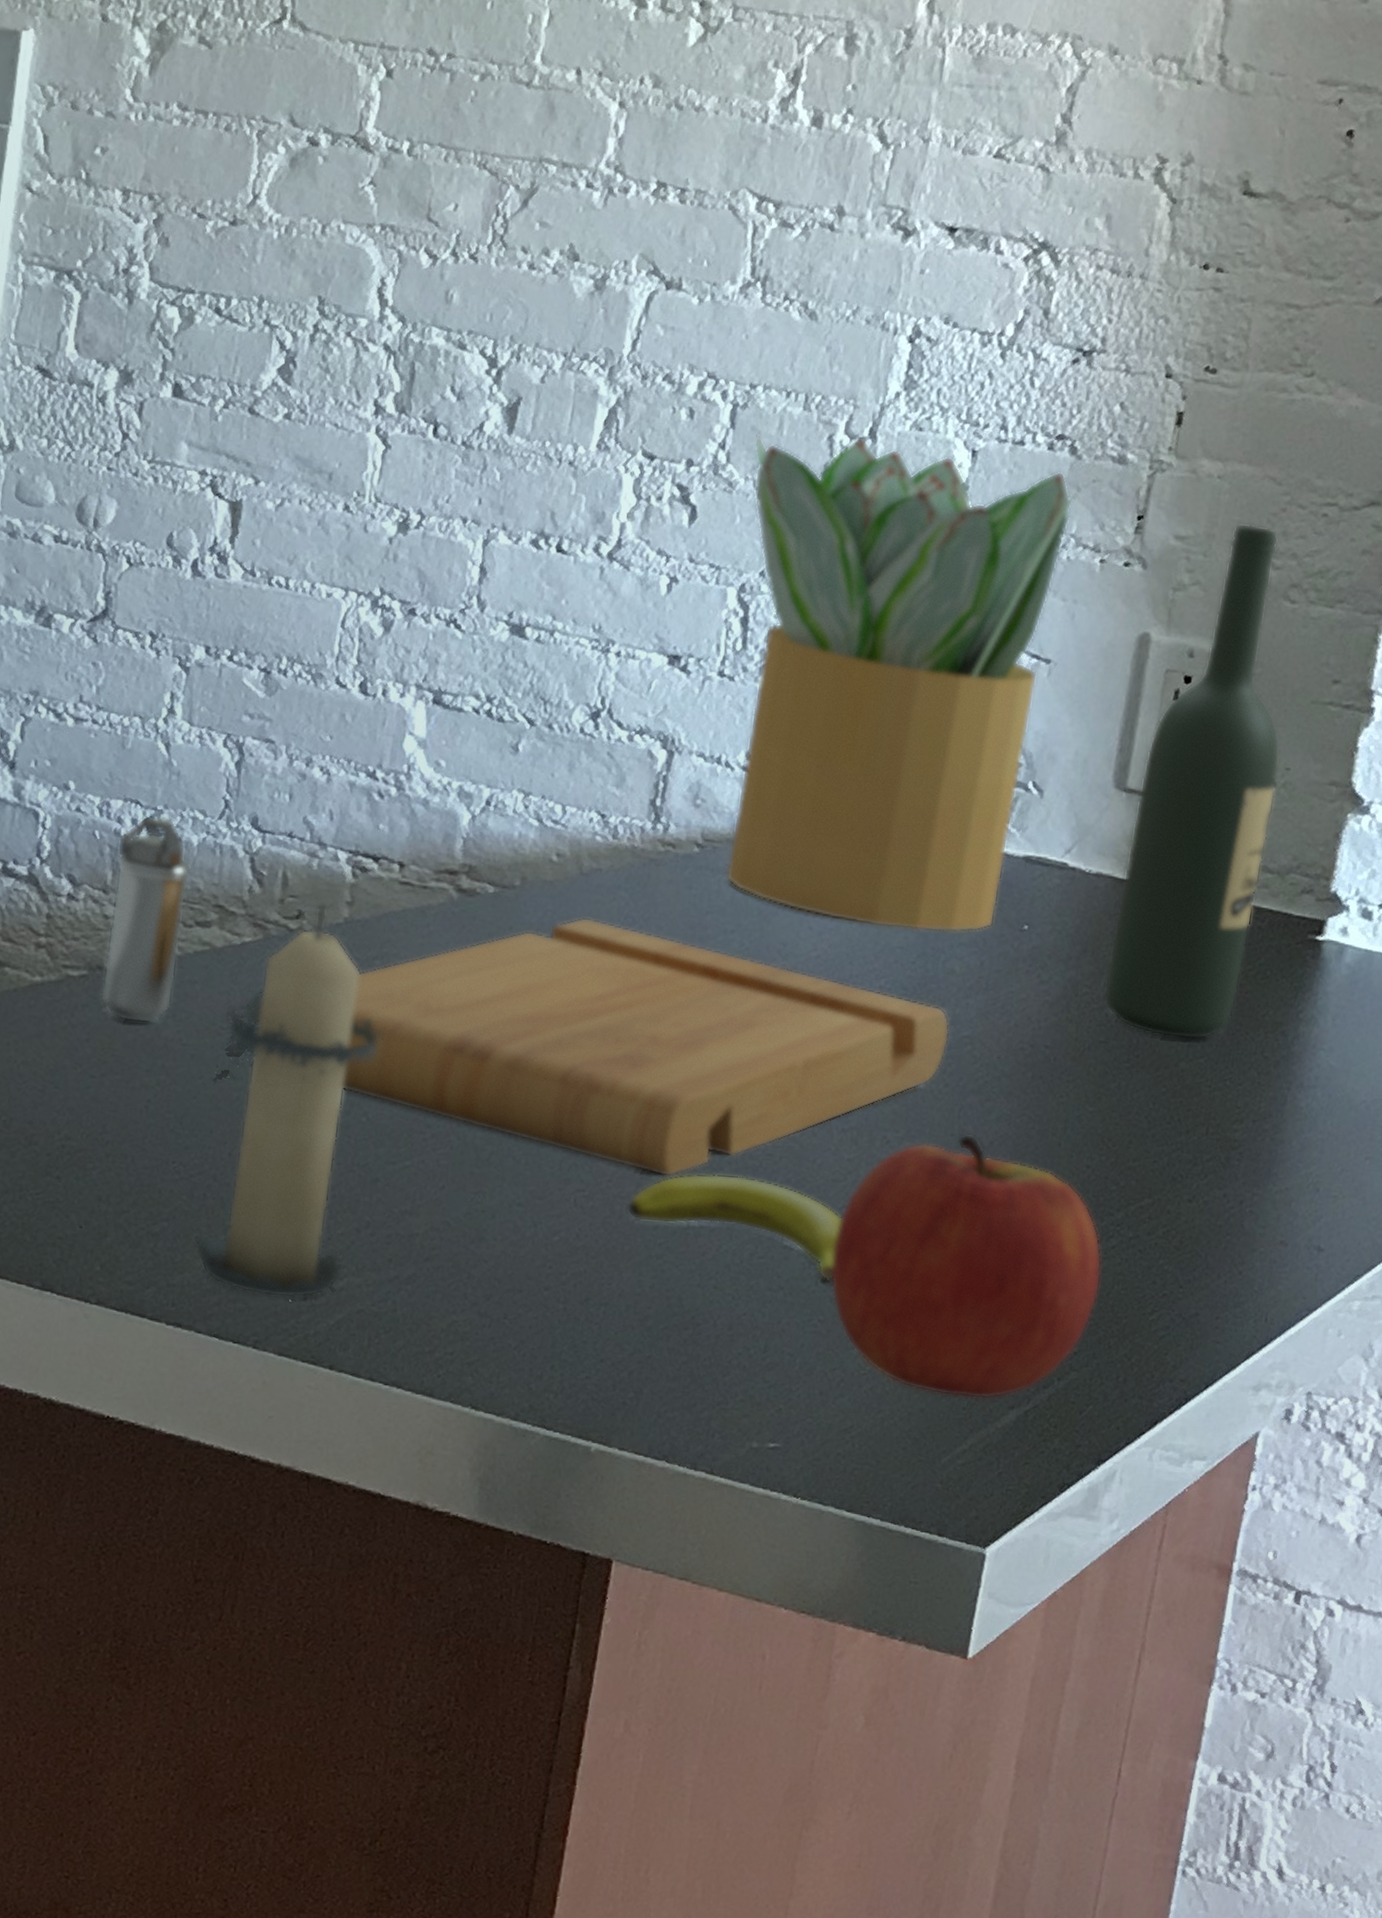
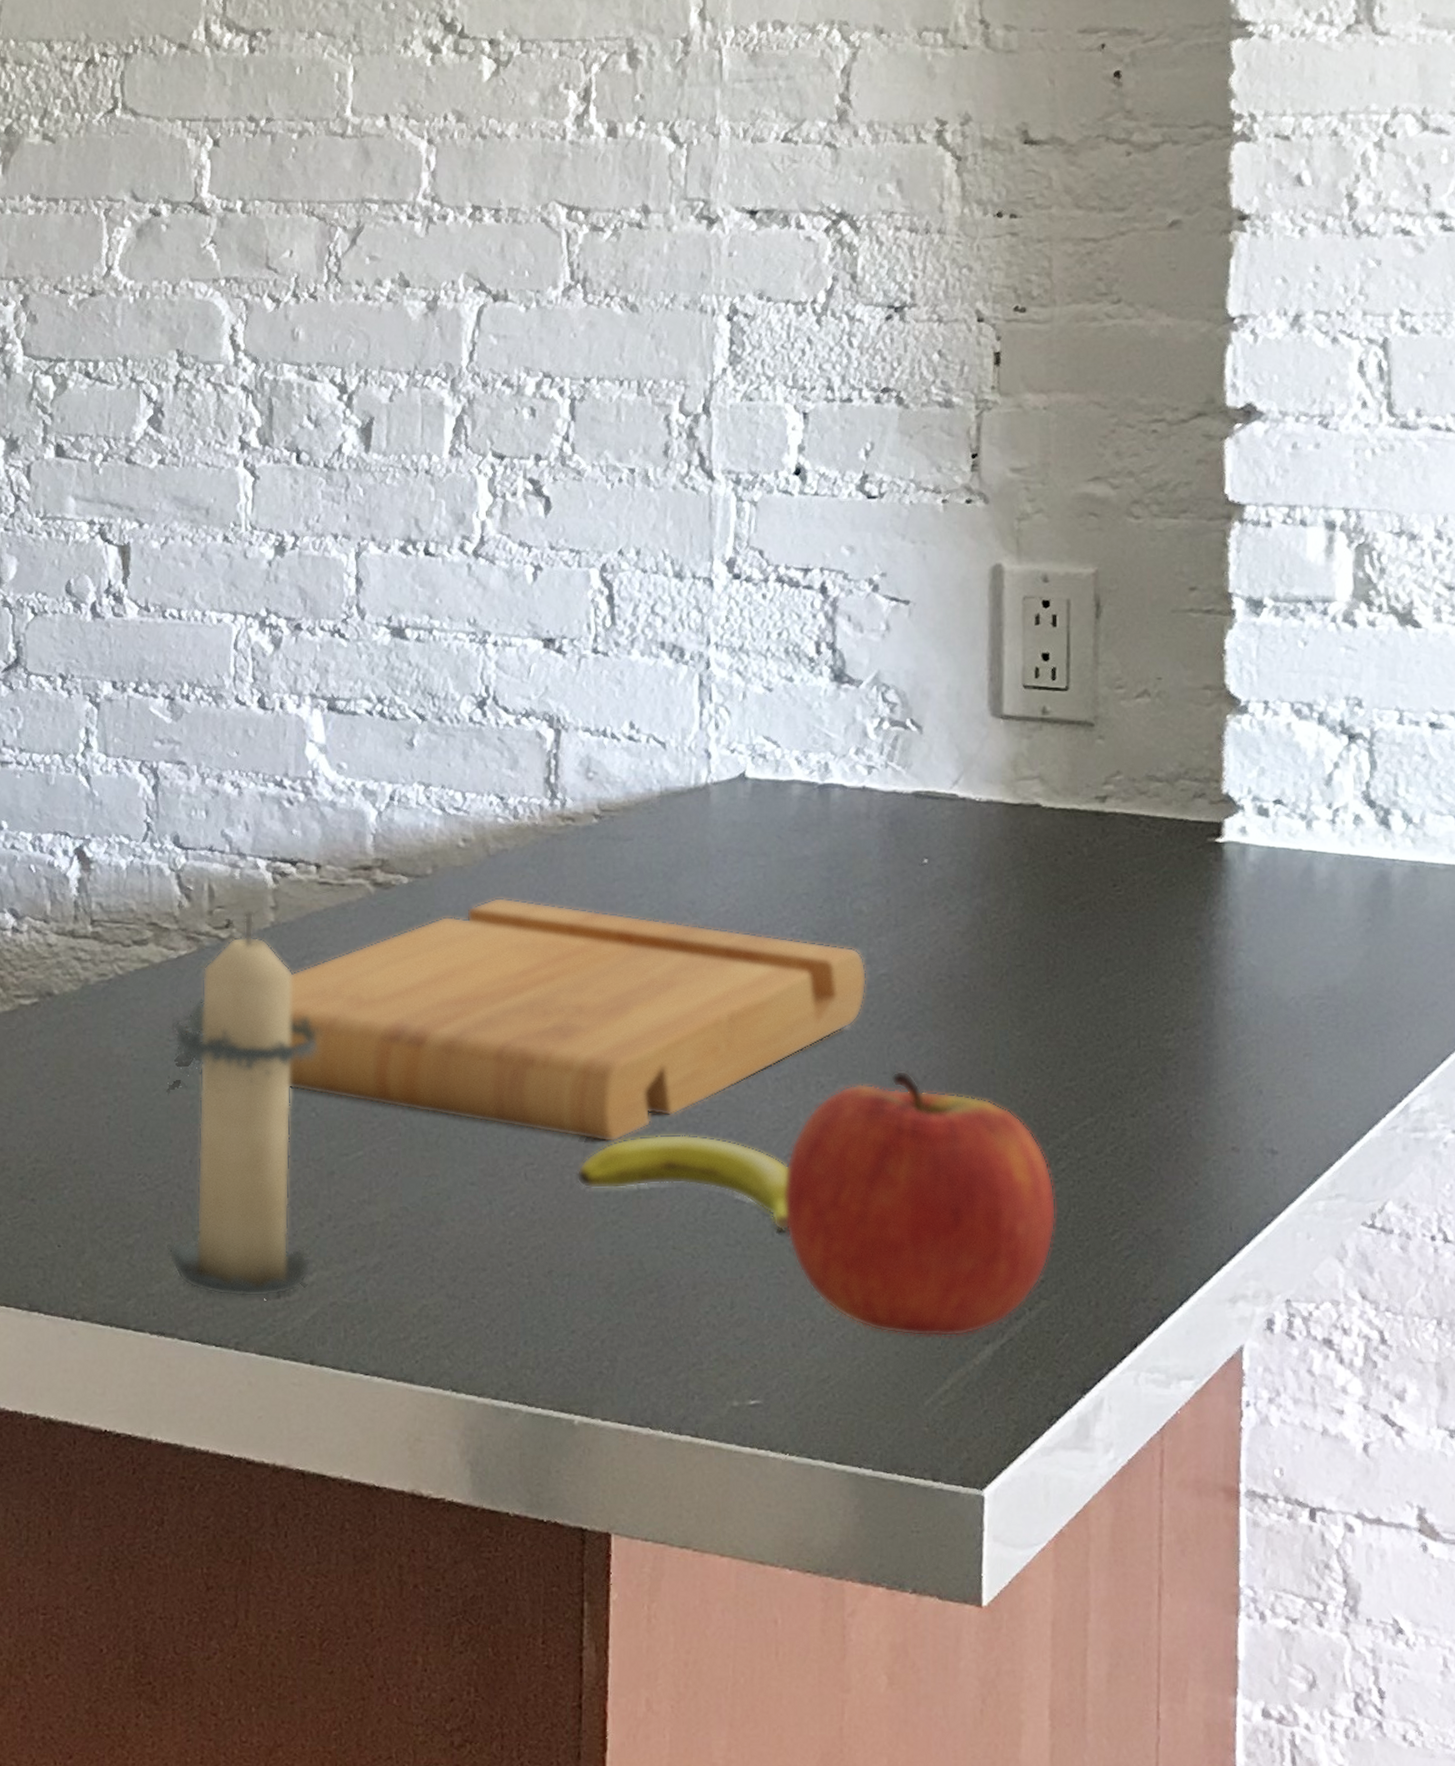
shaker: present [100,815,192,1024] -> none [52,844,123,1043]
potted plant: present [725,435,1080,933] -> none [595,414,911,876]
wine bottle: present [1102,523,1280,1040] -> none [1012,448,1151,955]

